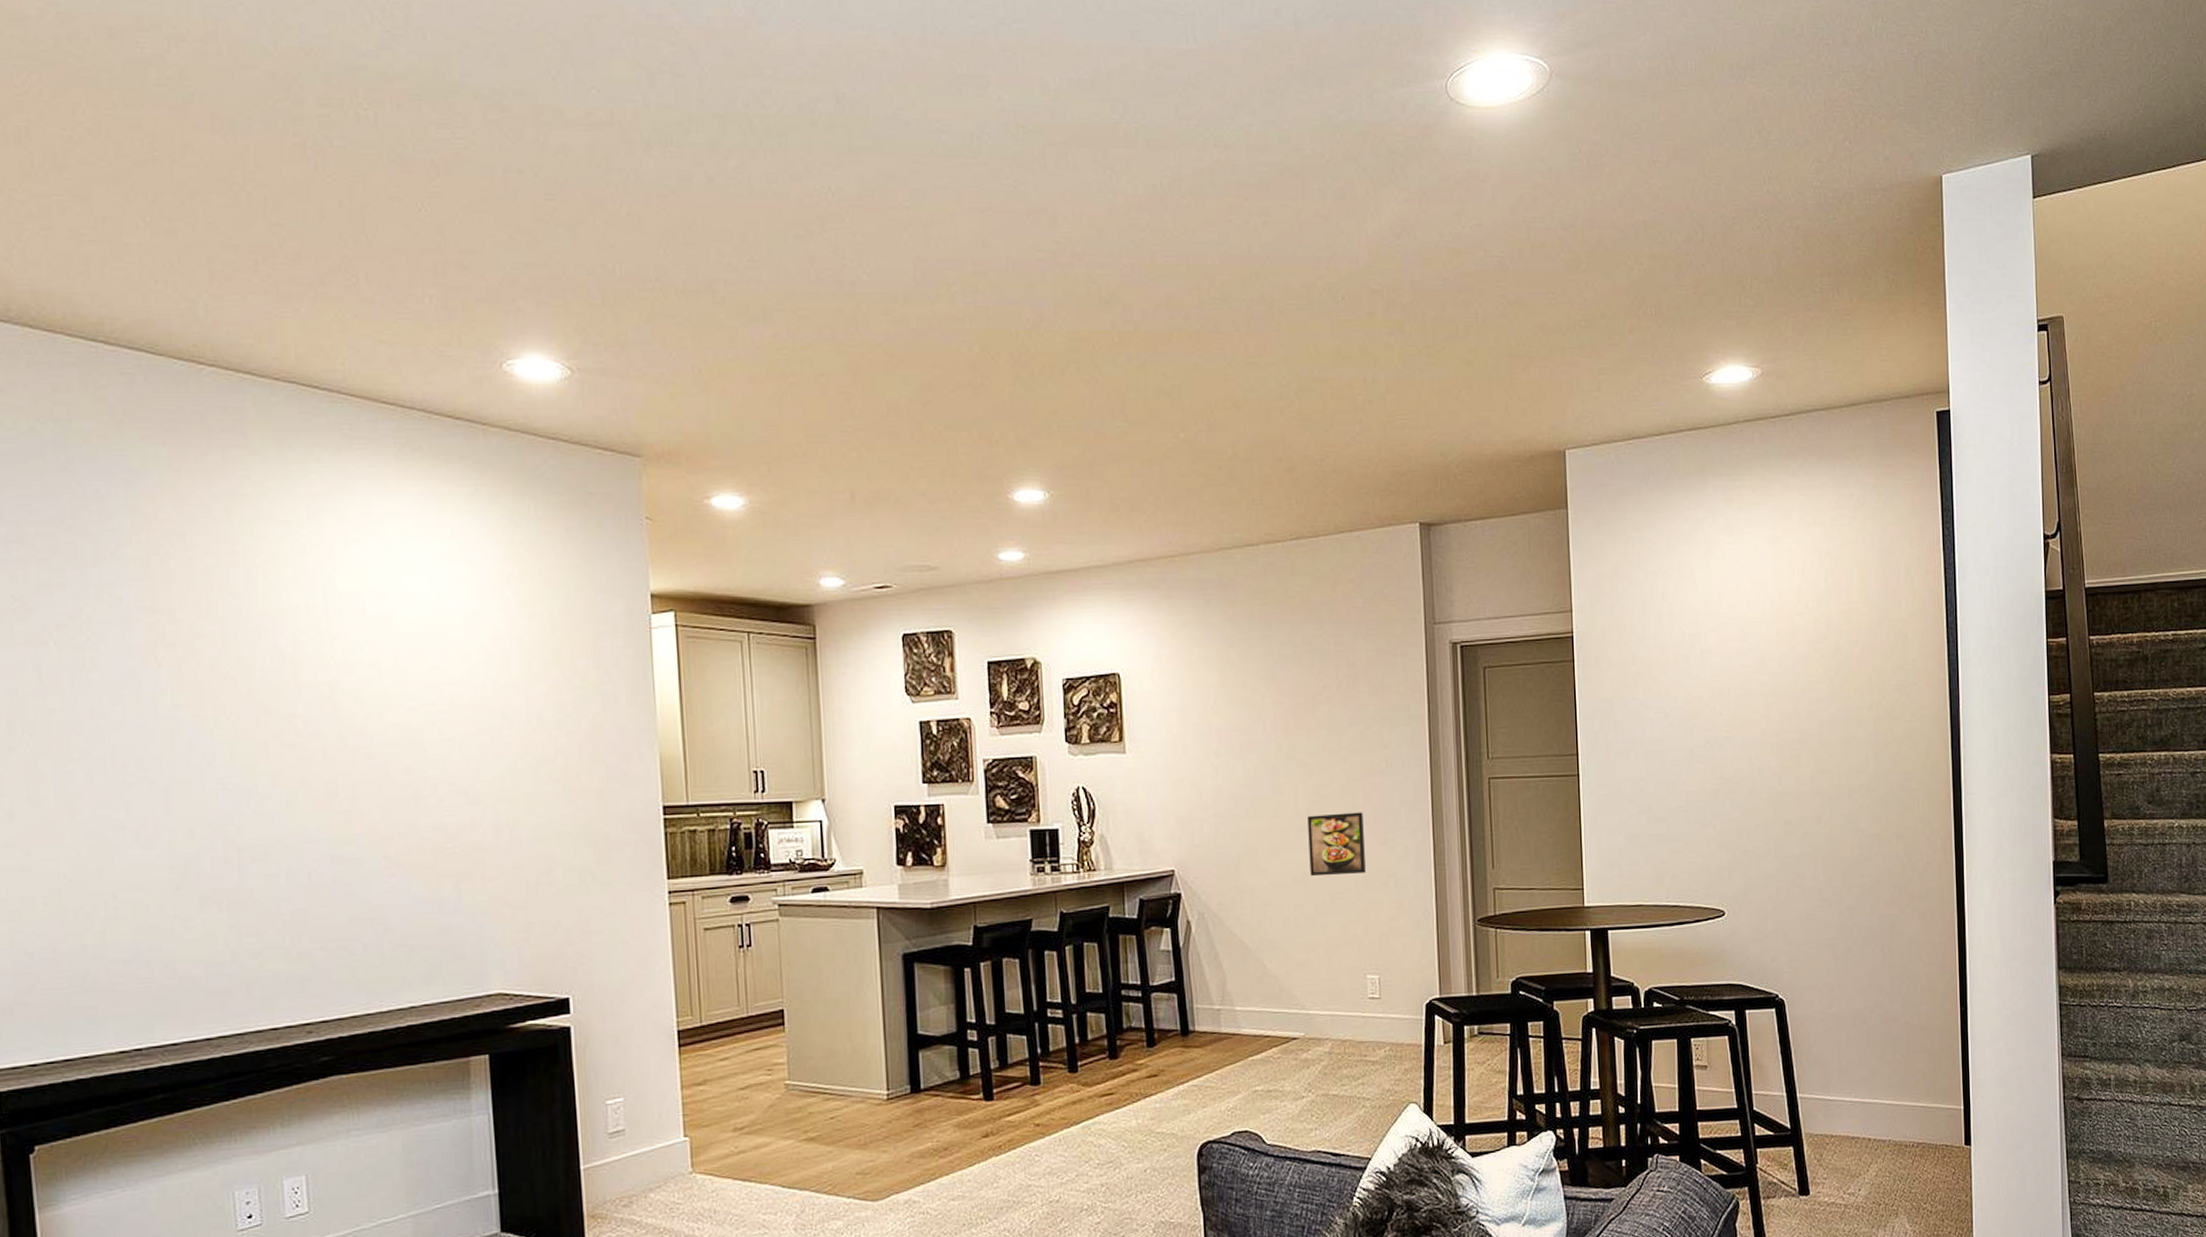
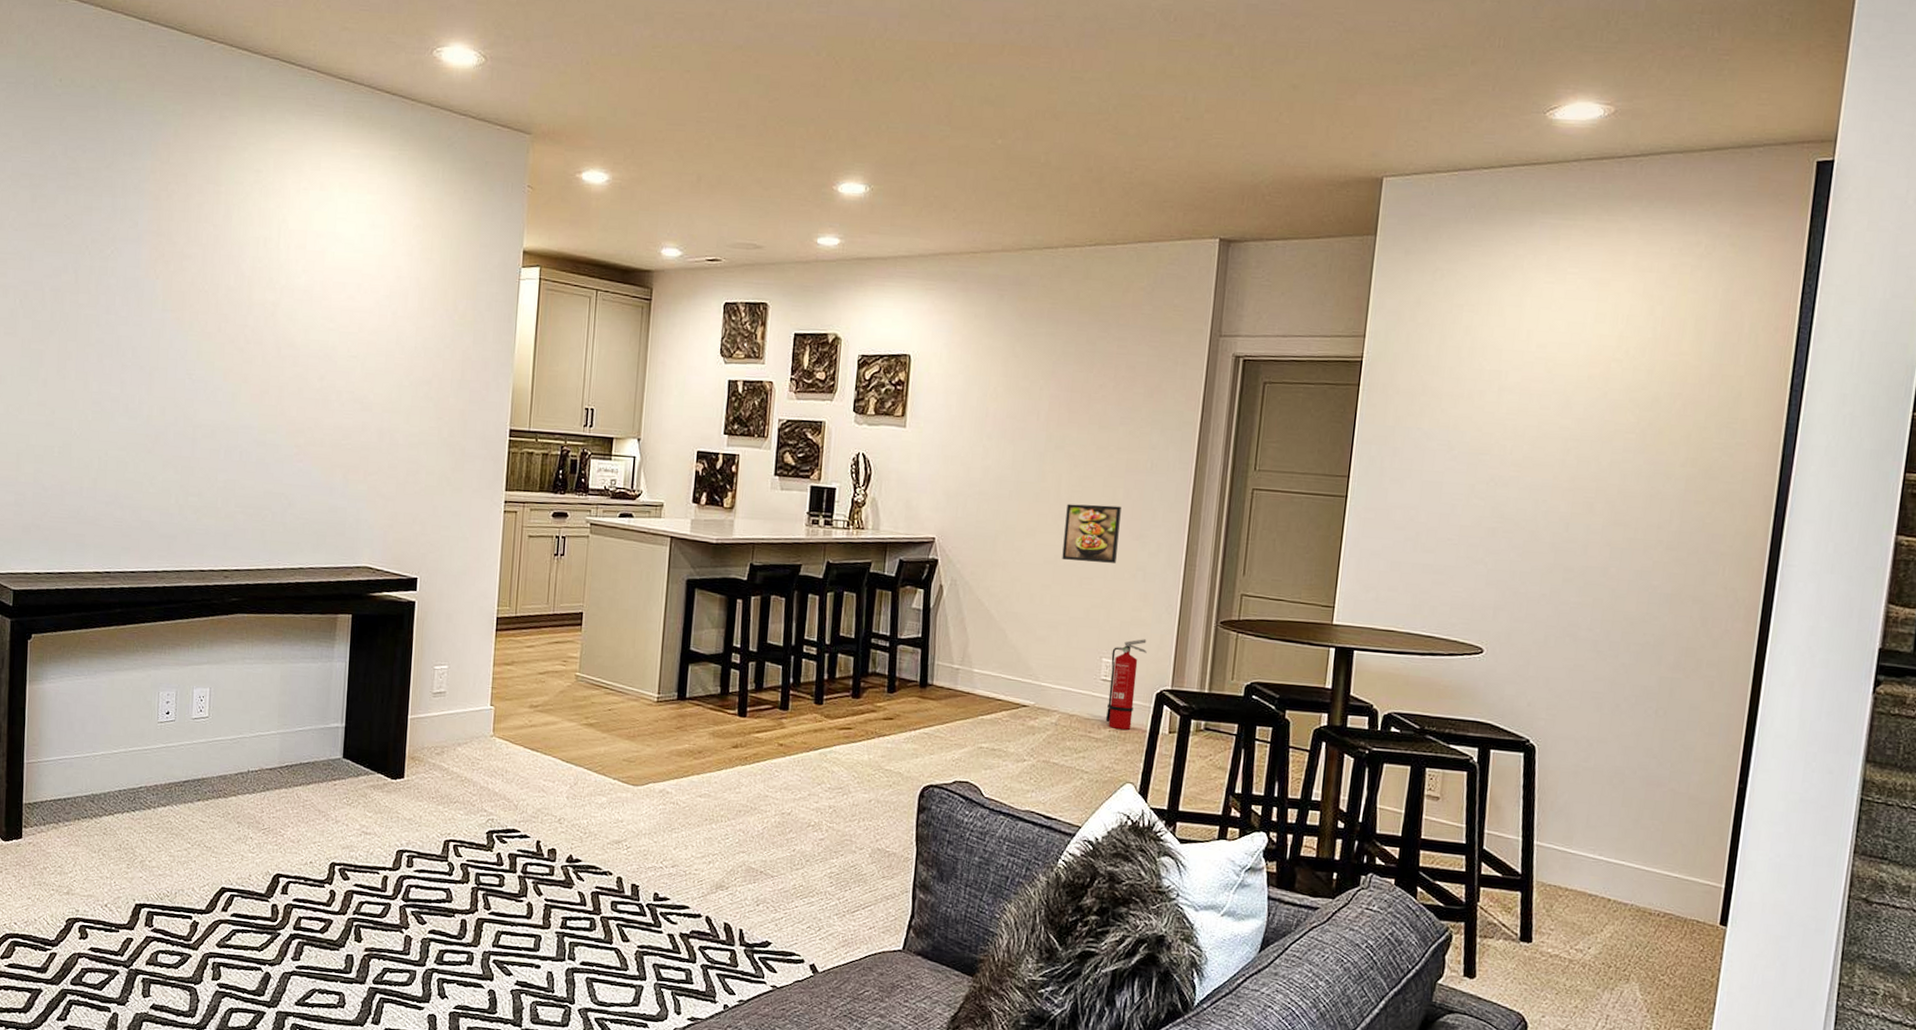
fire extinguisher: none [1375,949,1410,1048] -> present [1106,639,1147,730]

